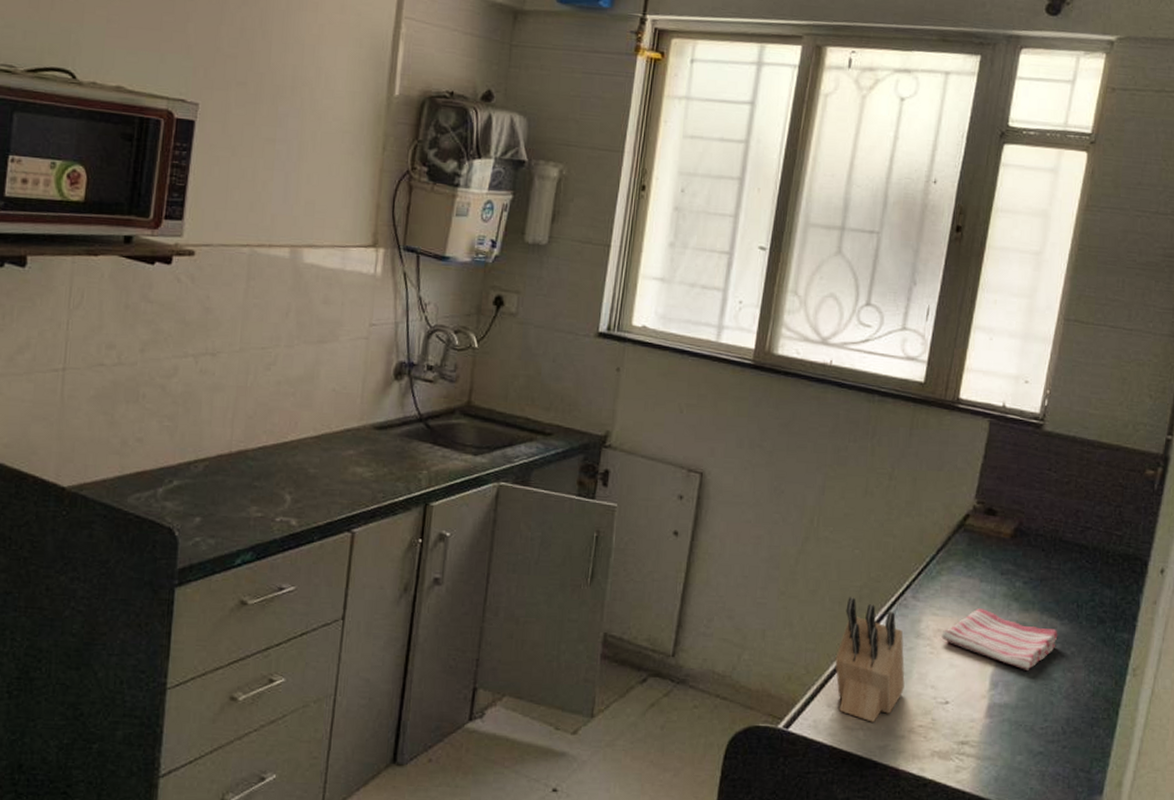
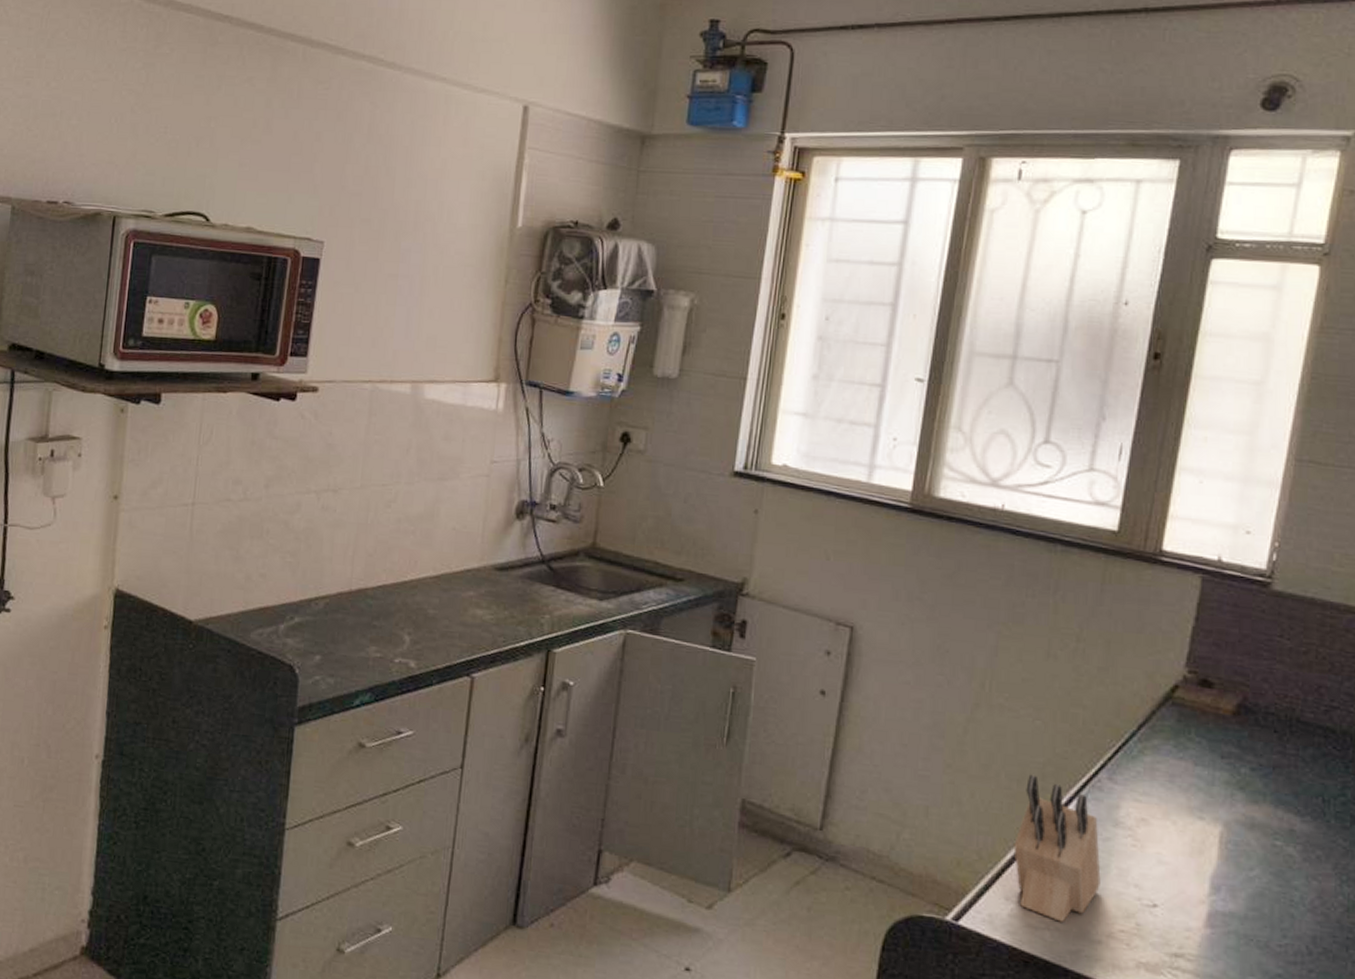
dish towel: present [941,608,1058,670] -> none [1146,796,1298,875]

